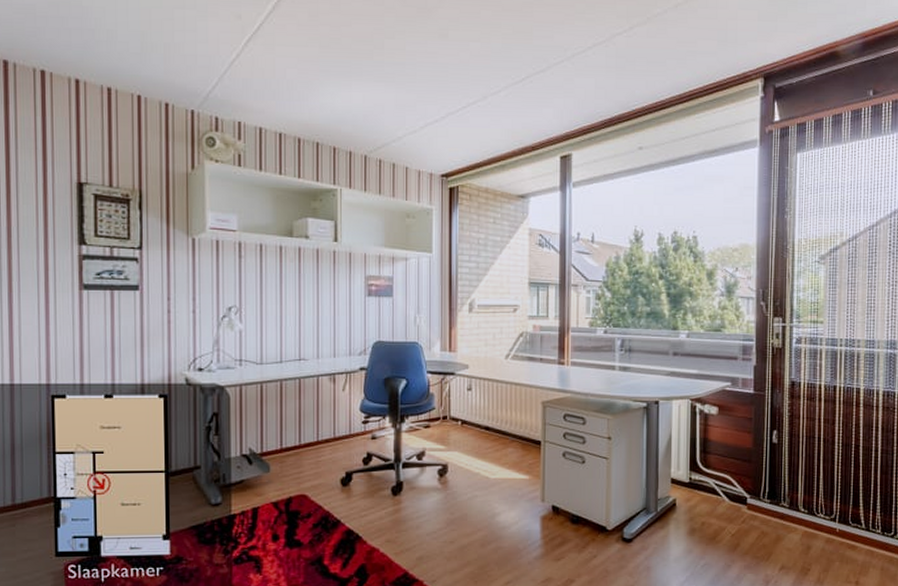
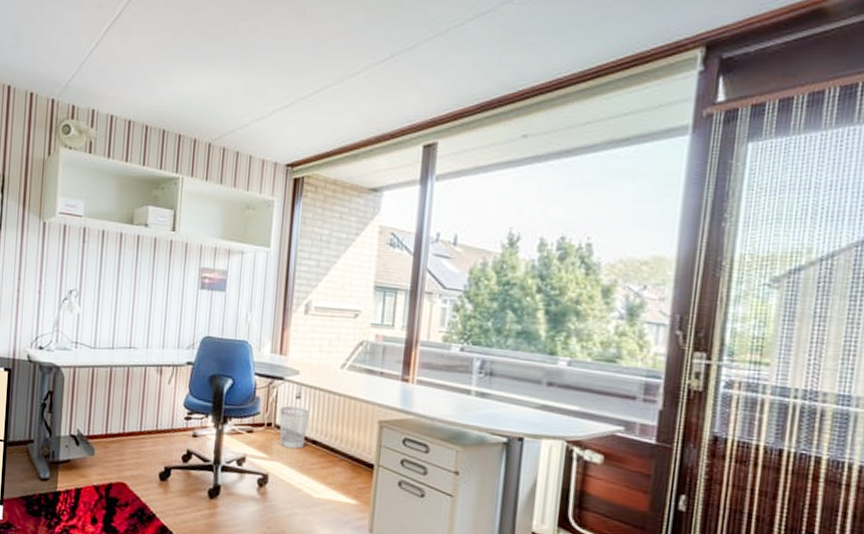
wastebasket: none [454,398,481,437] -> present [279,405,310,449]

